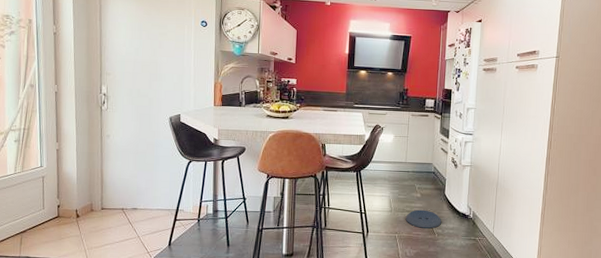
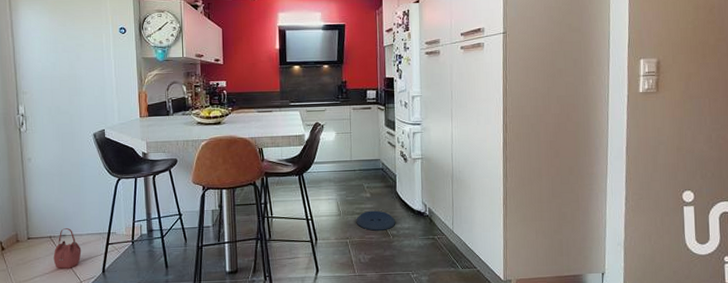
handbag: none [124,202,151,239] -> present [53,228,82,268]

